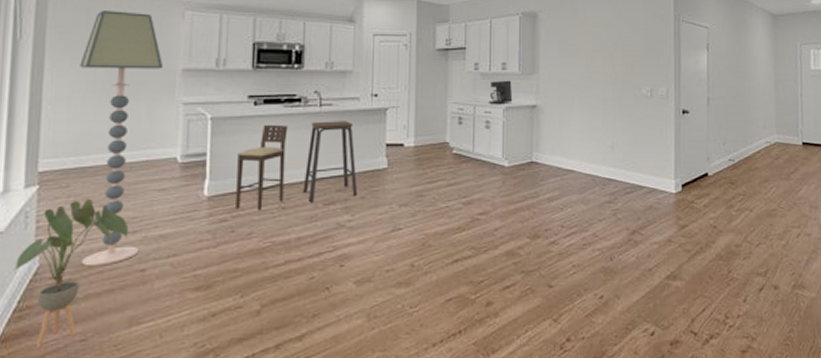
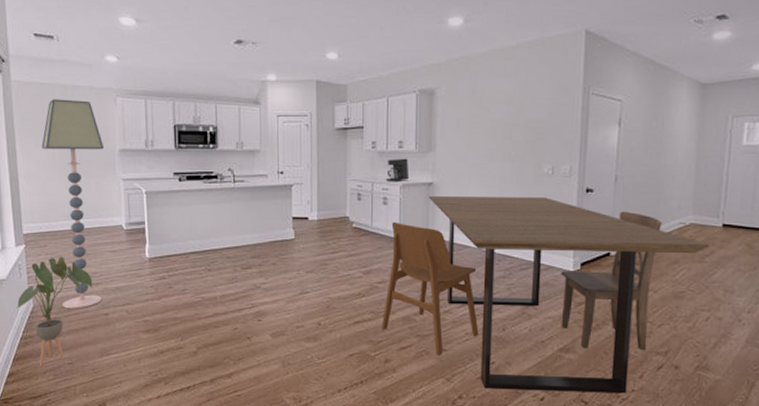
bar stool: present [236,124,288,212] -> none [168,198,209,272]
bar stool: present [303,121,358,203] -> none [224,196,270,267]
dining chair: none [482,146,586,293] -> present [381,221,479,355]
dining table: none [532,119,793,328] -> present [428,196,709,394]
dining chair: none [664,131,751,274] -> present [561,211,662,350]

